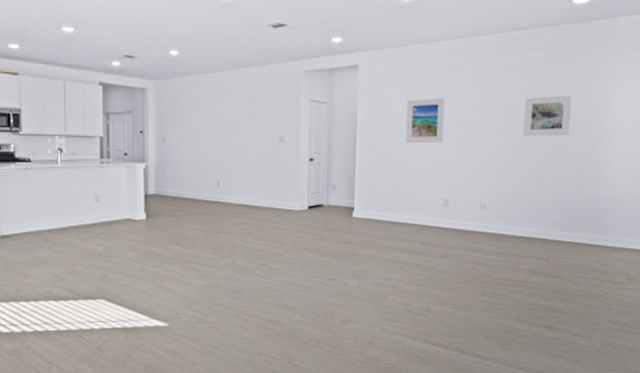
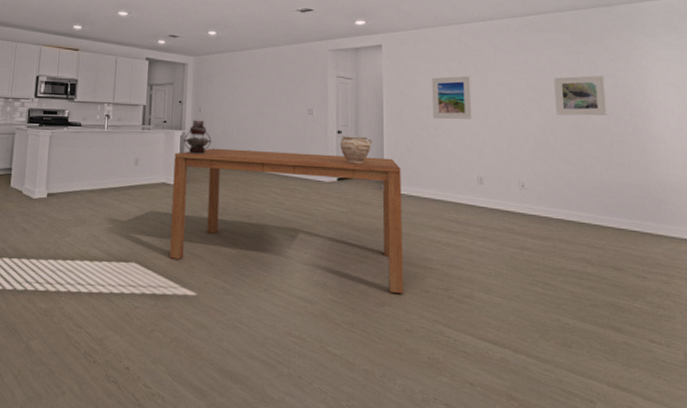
dining table: none [138,181,371,312] -> present [170,148,403,295]
lantern: none [147,150,178,188] -> present [183,119,212,155]
ceramic pot: none [311,163,344,192] -> present [339,136,372,165]

